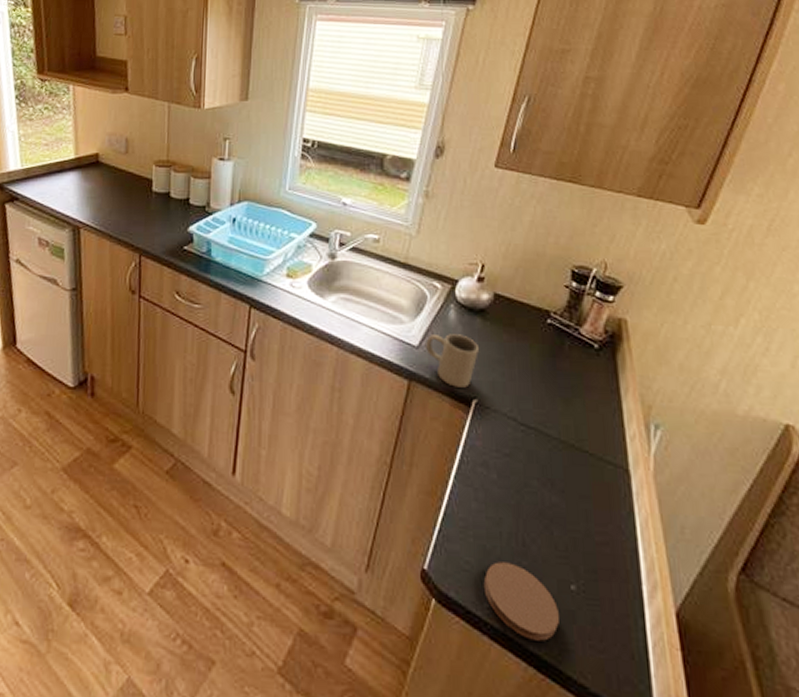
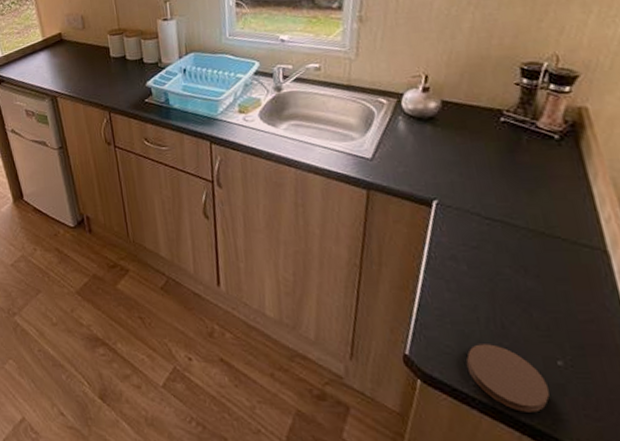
mug: present [426,334,480,388] -> none [379,142,434,191]

